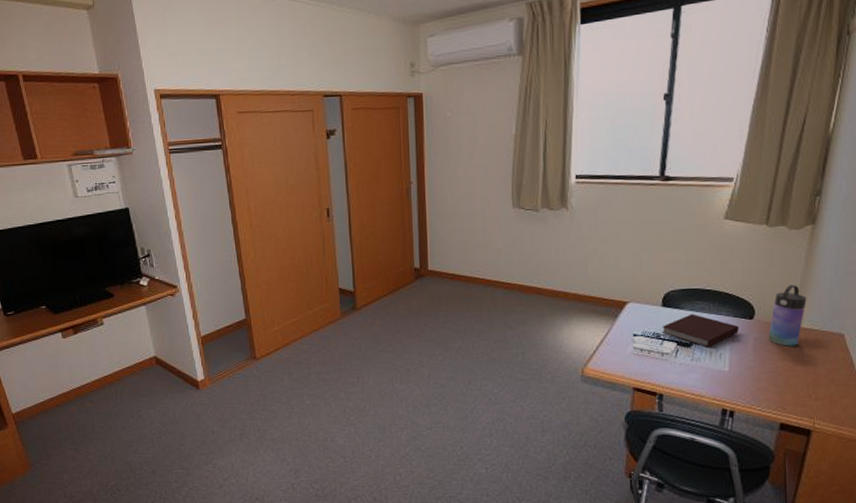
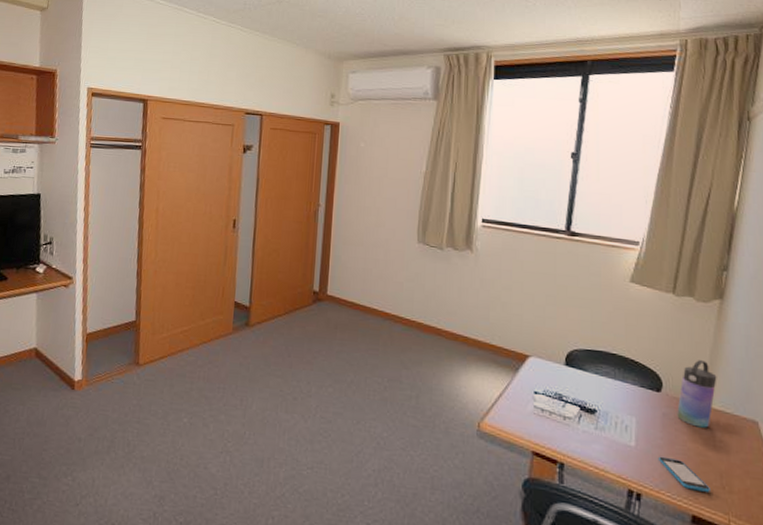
notebook: present [661,314,739,347] -> none [564,377,646,417]
smartphone: none [749,376,797,403] -> present [658,456,710,493]

